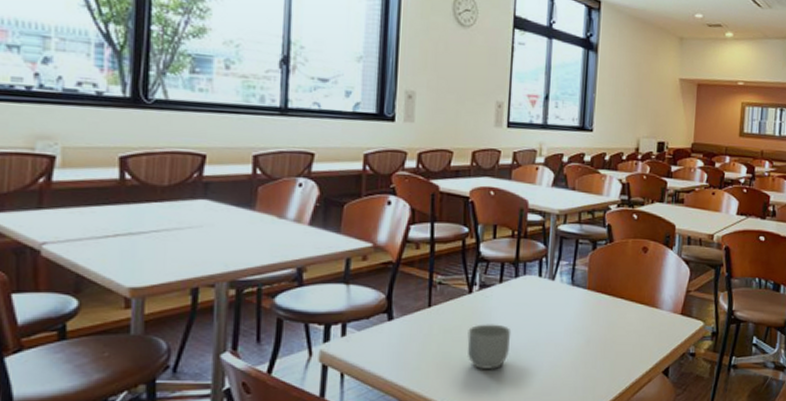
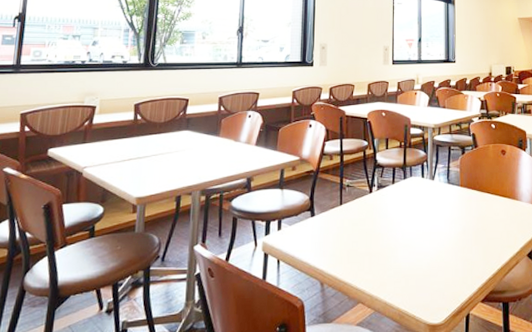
mug: present [467,324,512,370] -> none [370,217,403,256]

